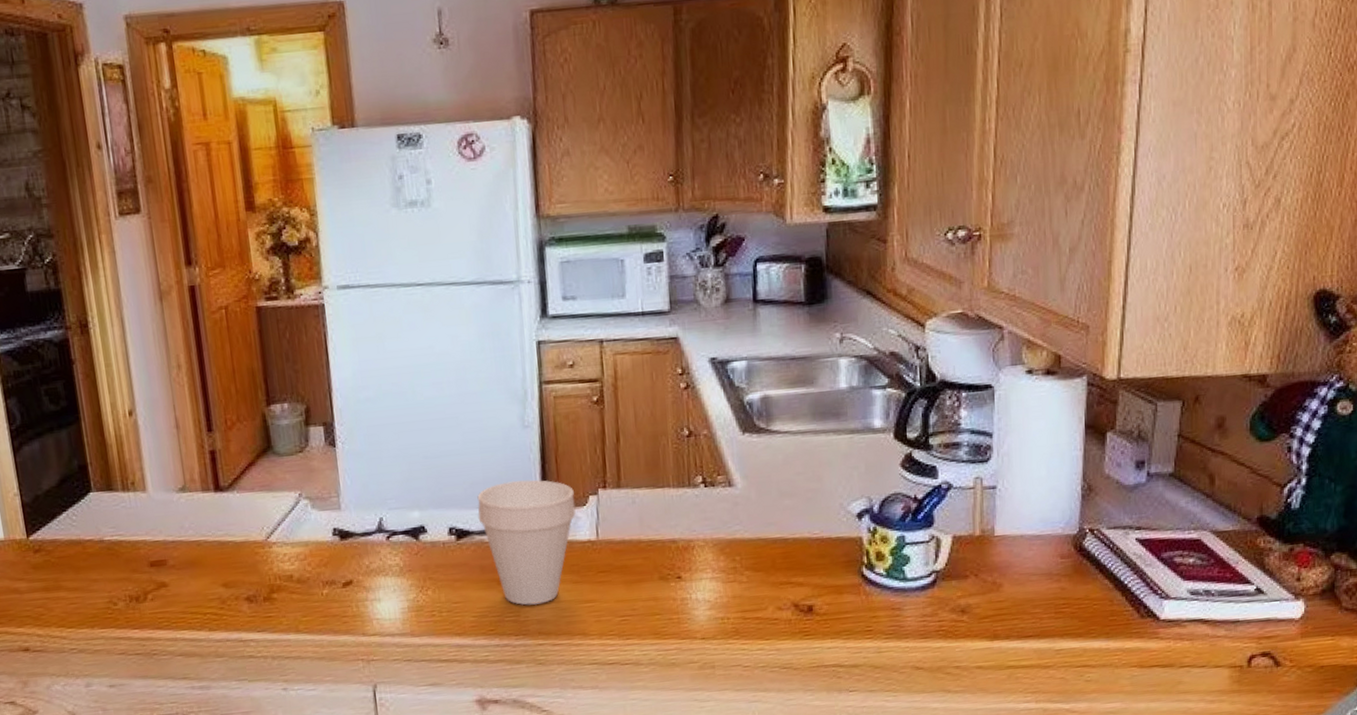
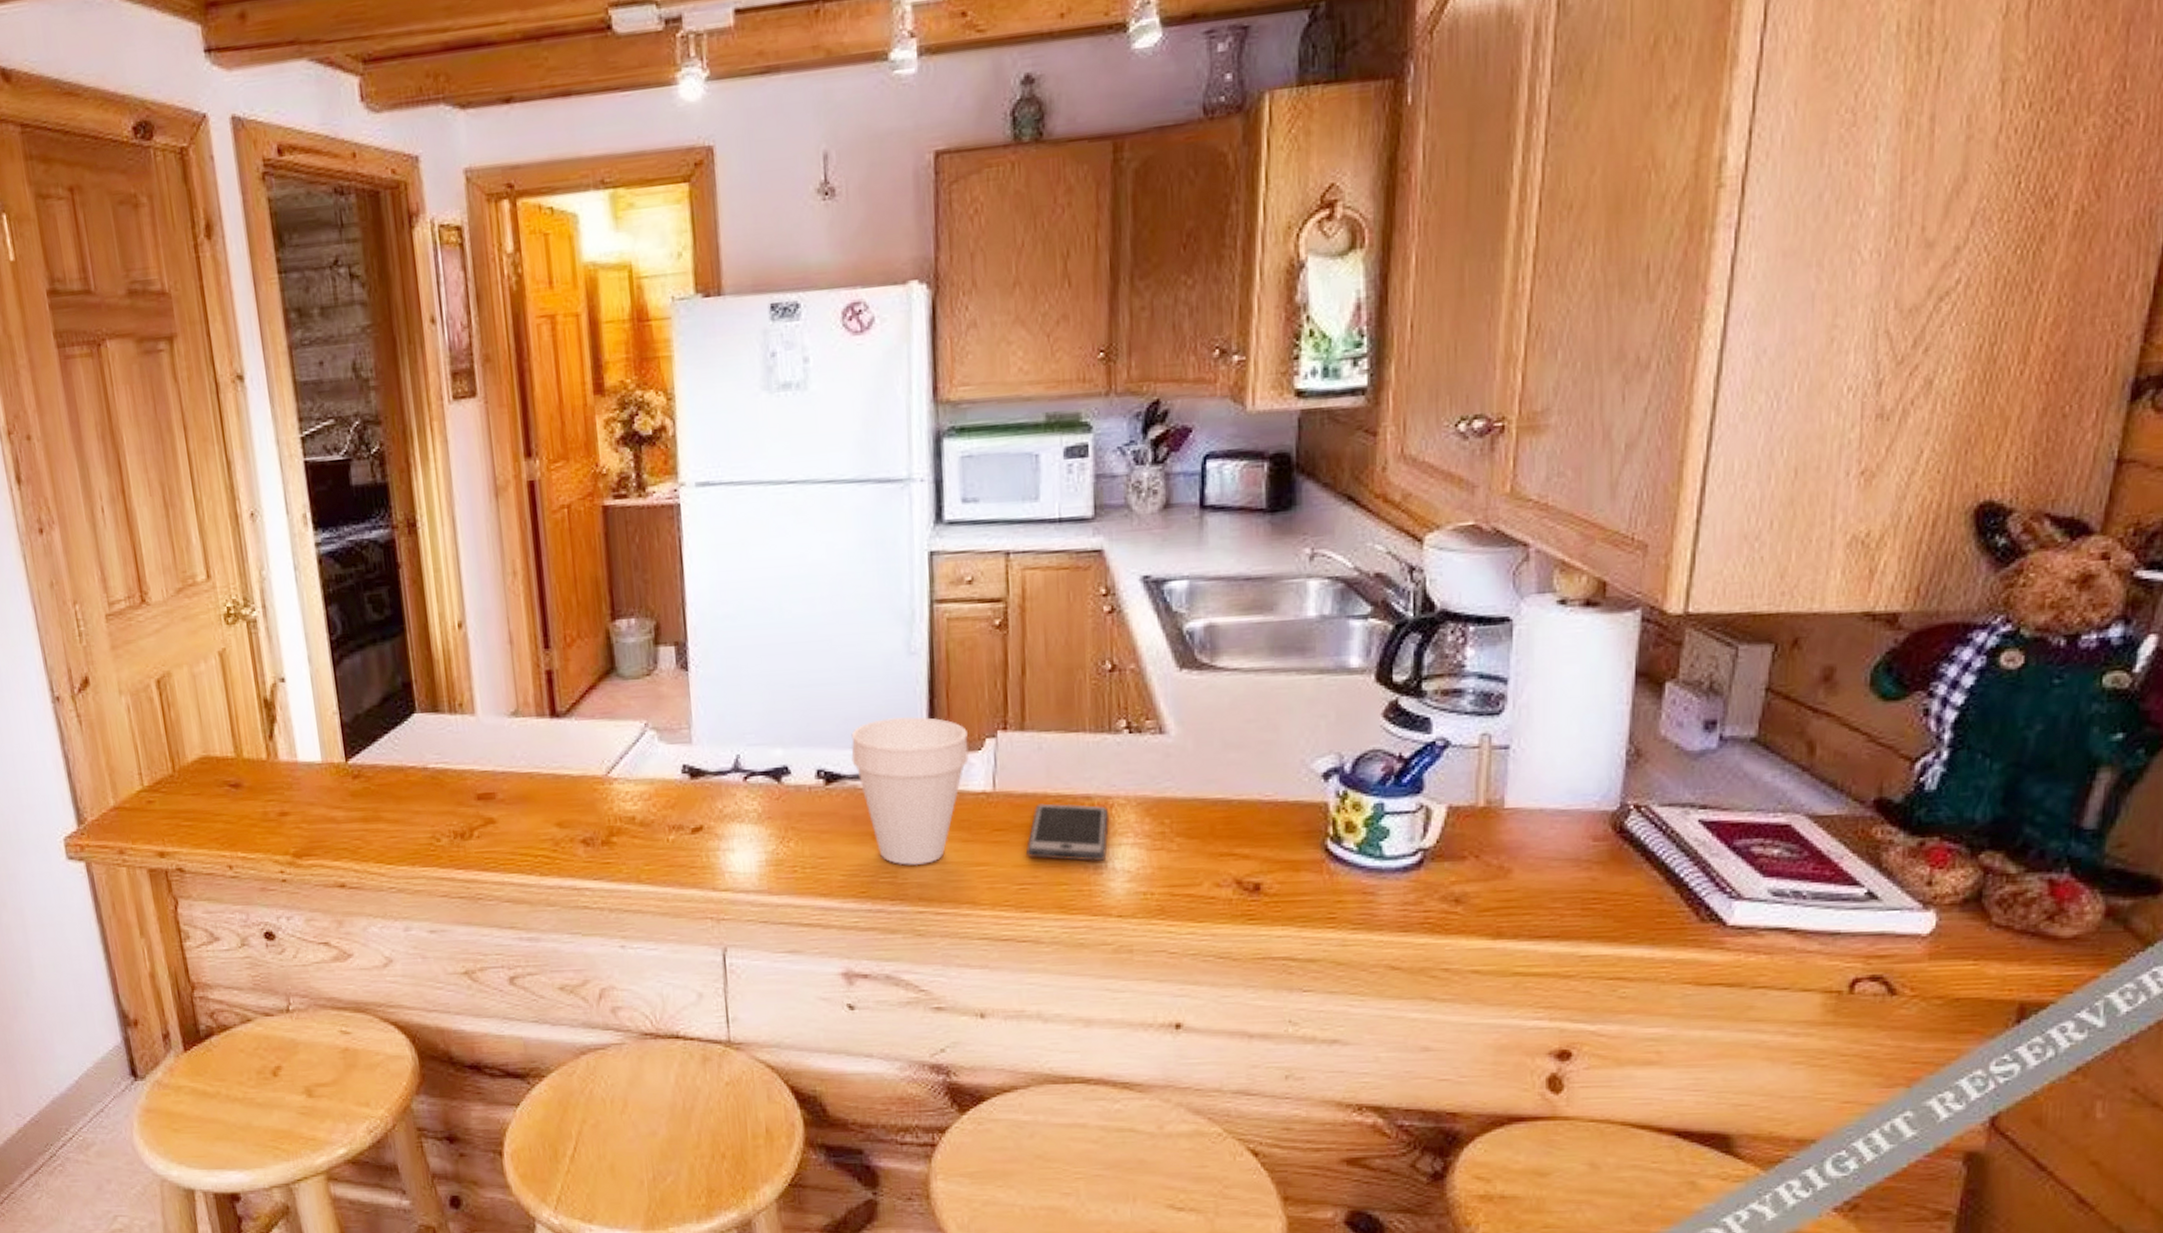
smartphone: none [625,547,691,595] -> present [1025,803,1108,861]

